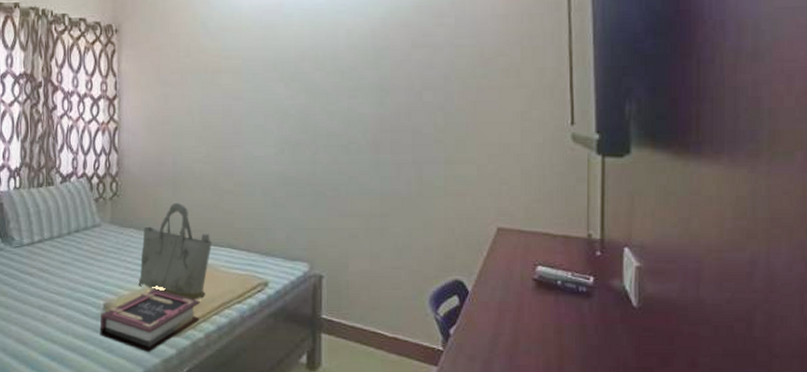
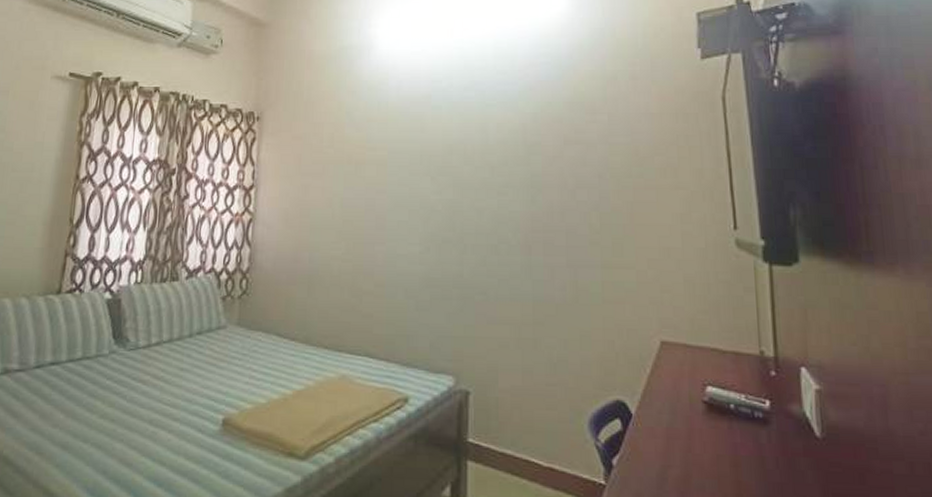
book: present [99,288,200,353] -> none [215,402,331,480]
handbag: present [138,202,212,300] -> none [263,303,347,417]

